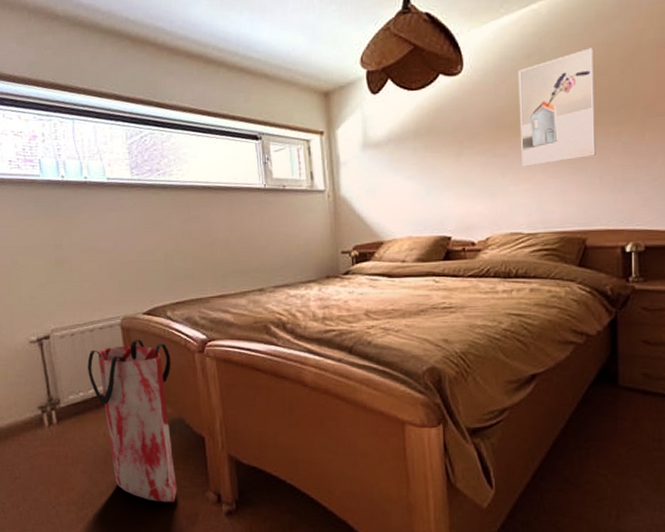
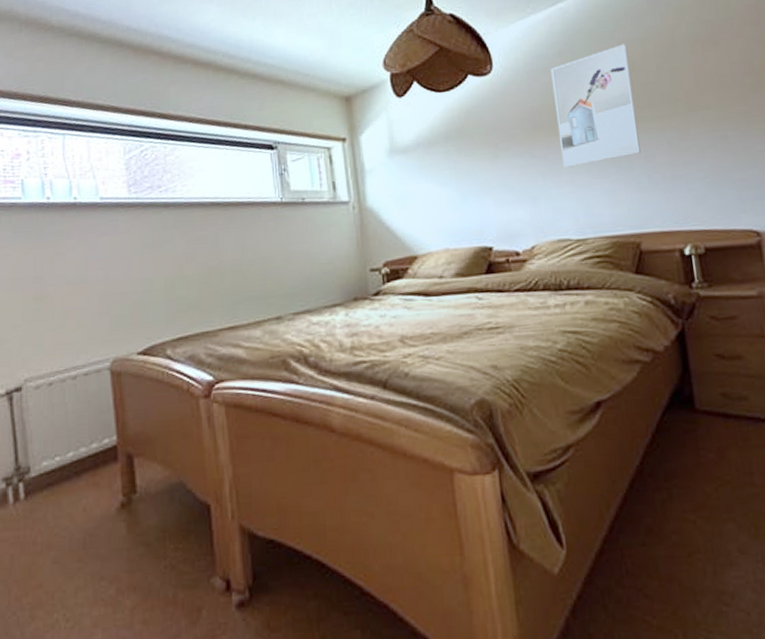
bag: present [87,339,177,503] -> none [67,385,175,597]

